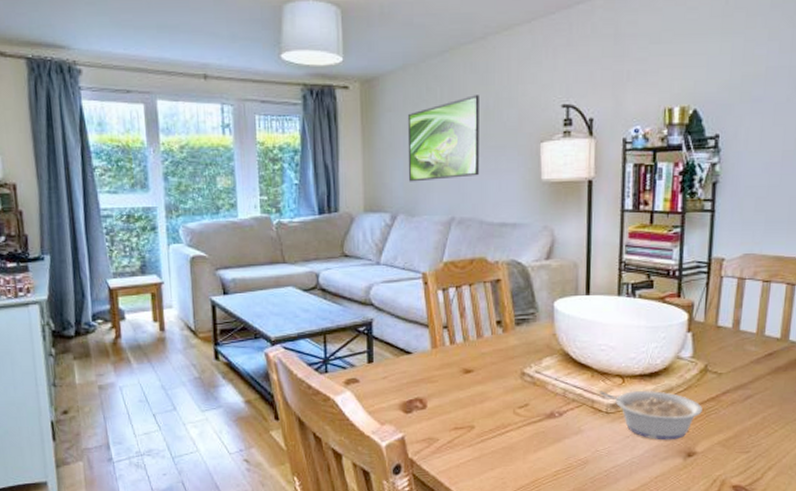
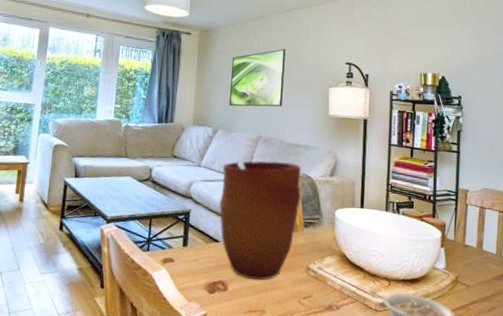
vase: none [407,247,511,393] -> present [219,160,302,281]

